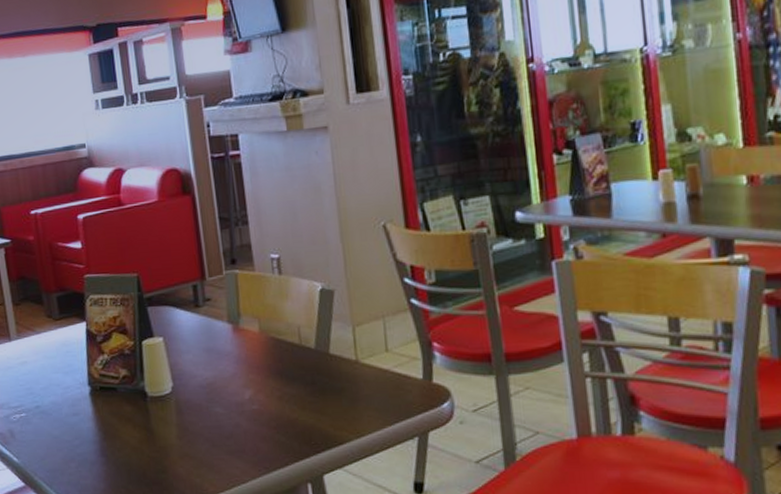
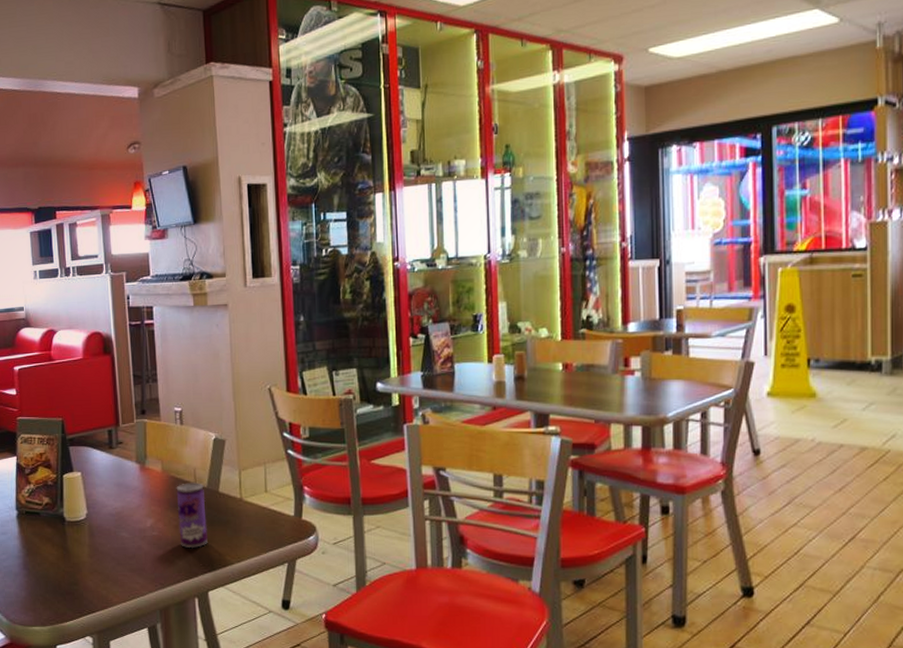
beverage can: none [277,343,319,423] -> present [176,483,208,548]

